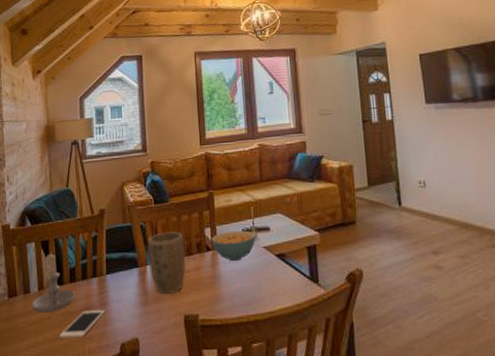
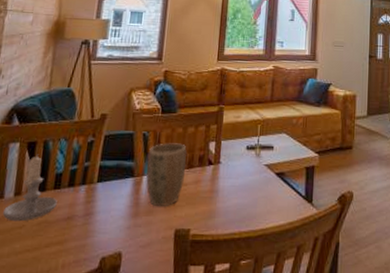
cell phone: present [59,310,106,338] -> none [30,220,90,251]
cereal bowl: present [211,230,256,262] -> none [214,146,259,178]

